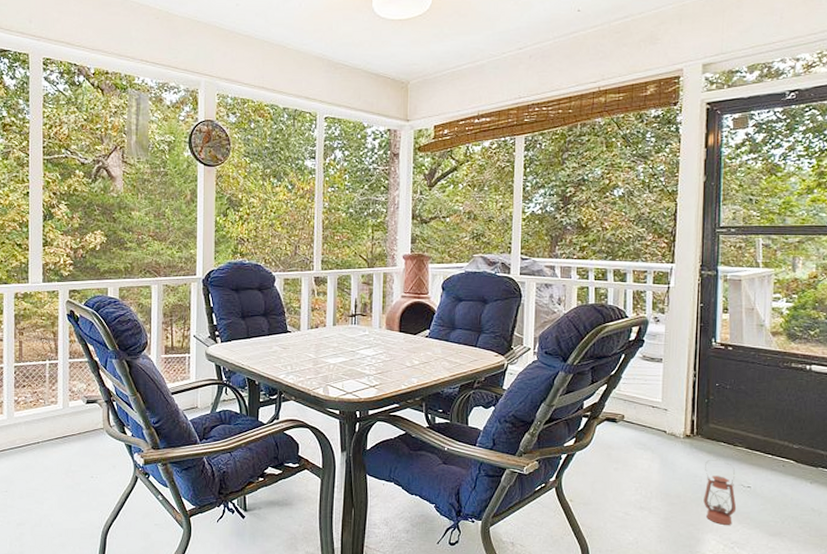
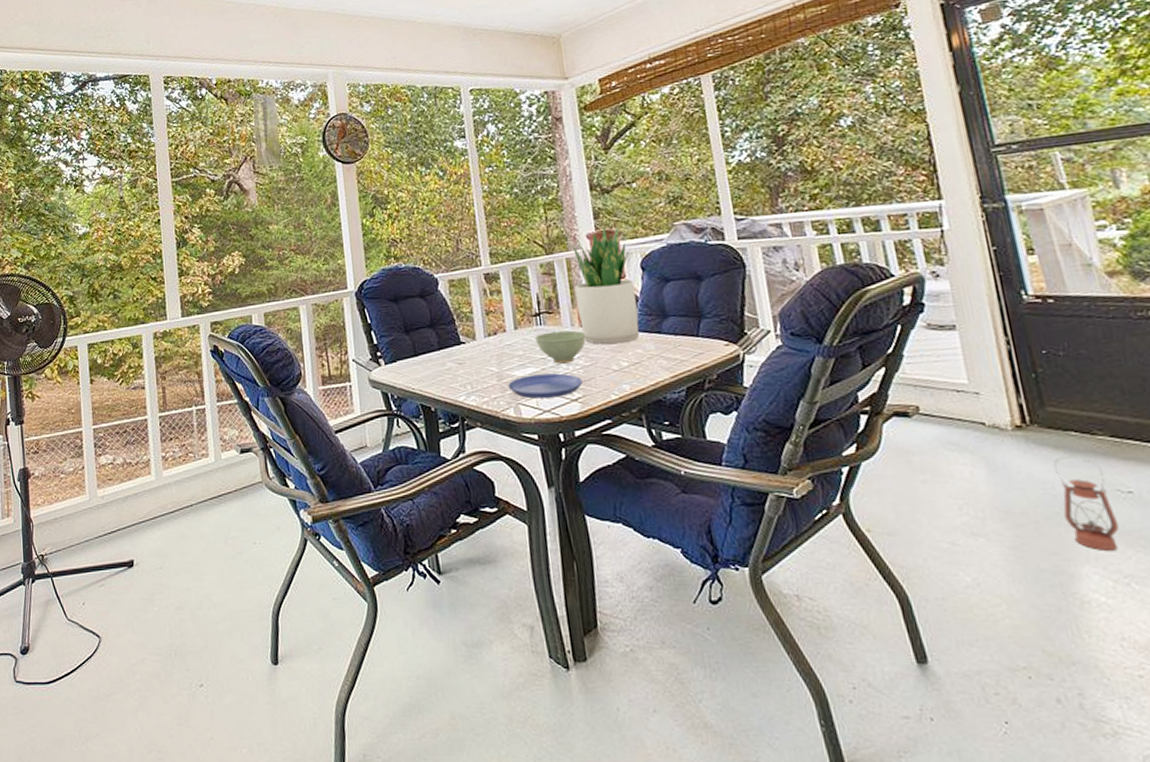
plate: none [321,363,381,383] -> present [508,373,583,399]
bowl: none [348,330,390,357] -> present [534,330,587,364]
planter: none [387,250,435,346] -> present [571,226,640,345]

